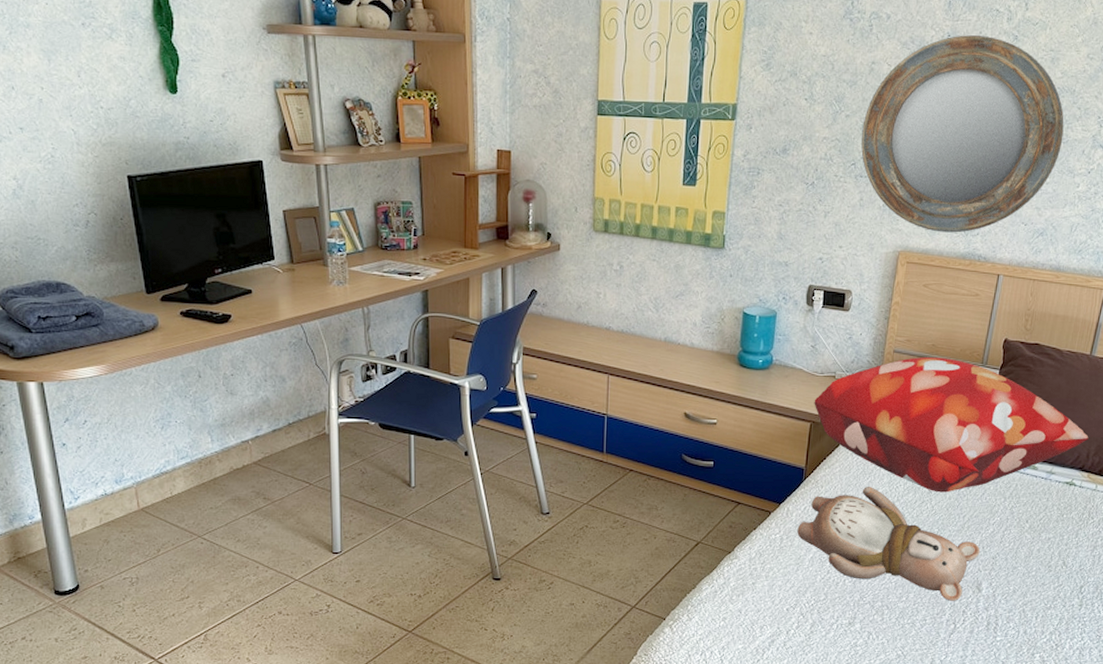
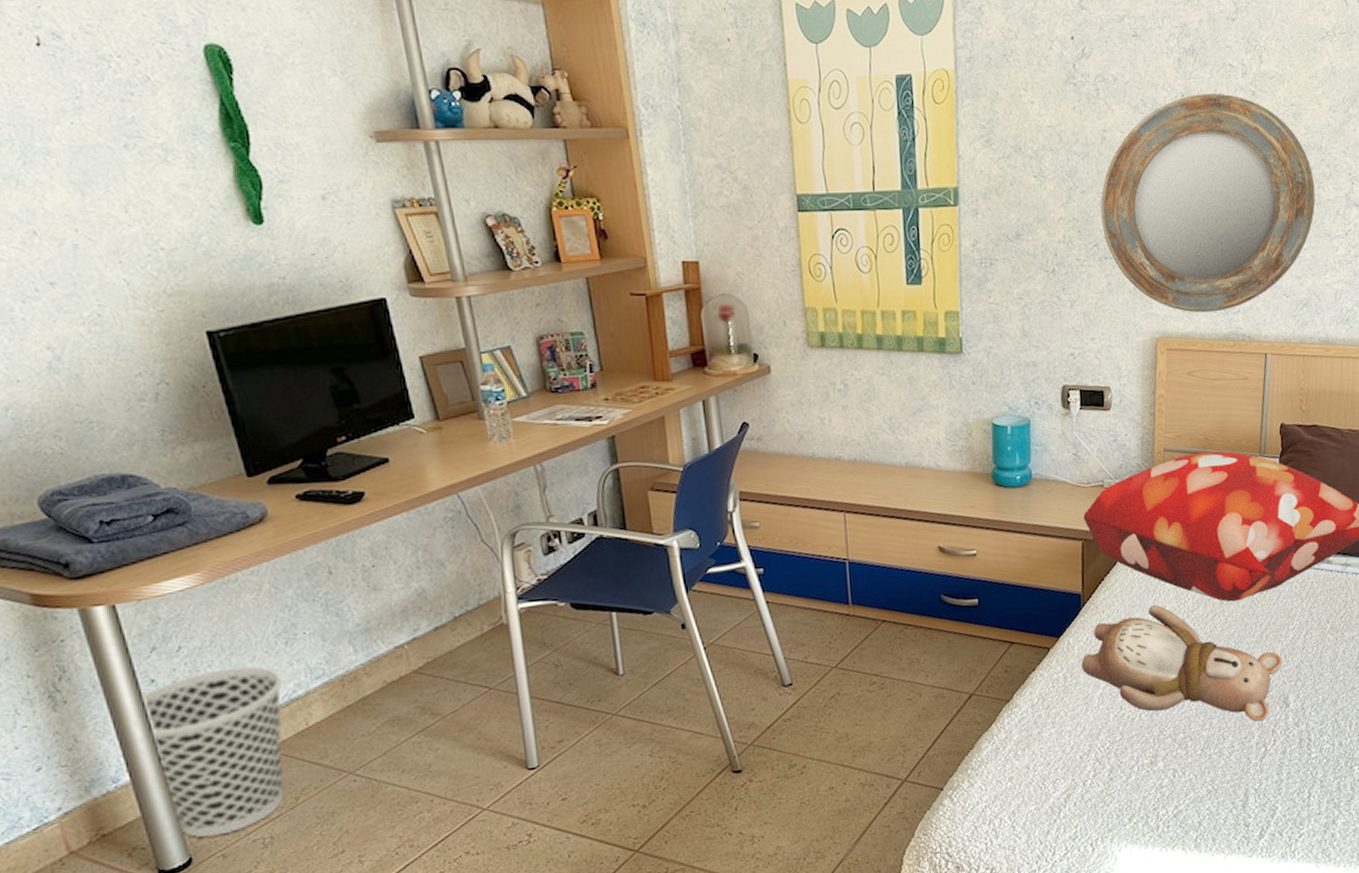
wastebasket: none [55,442,156,571] -> present [141,666,284,838]

